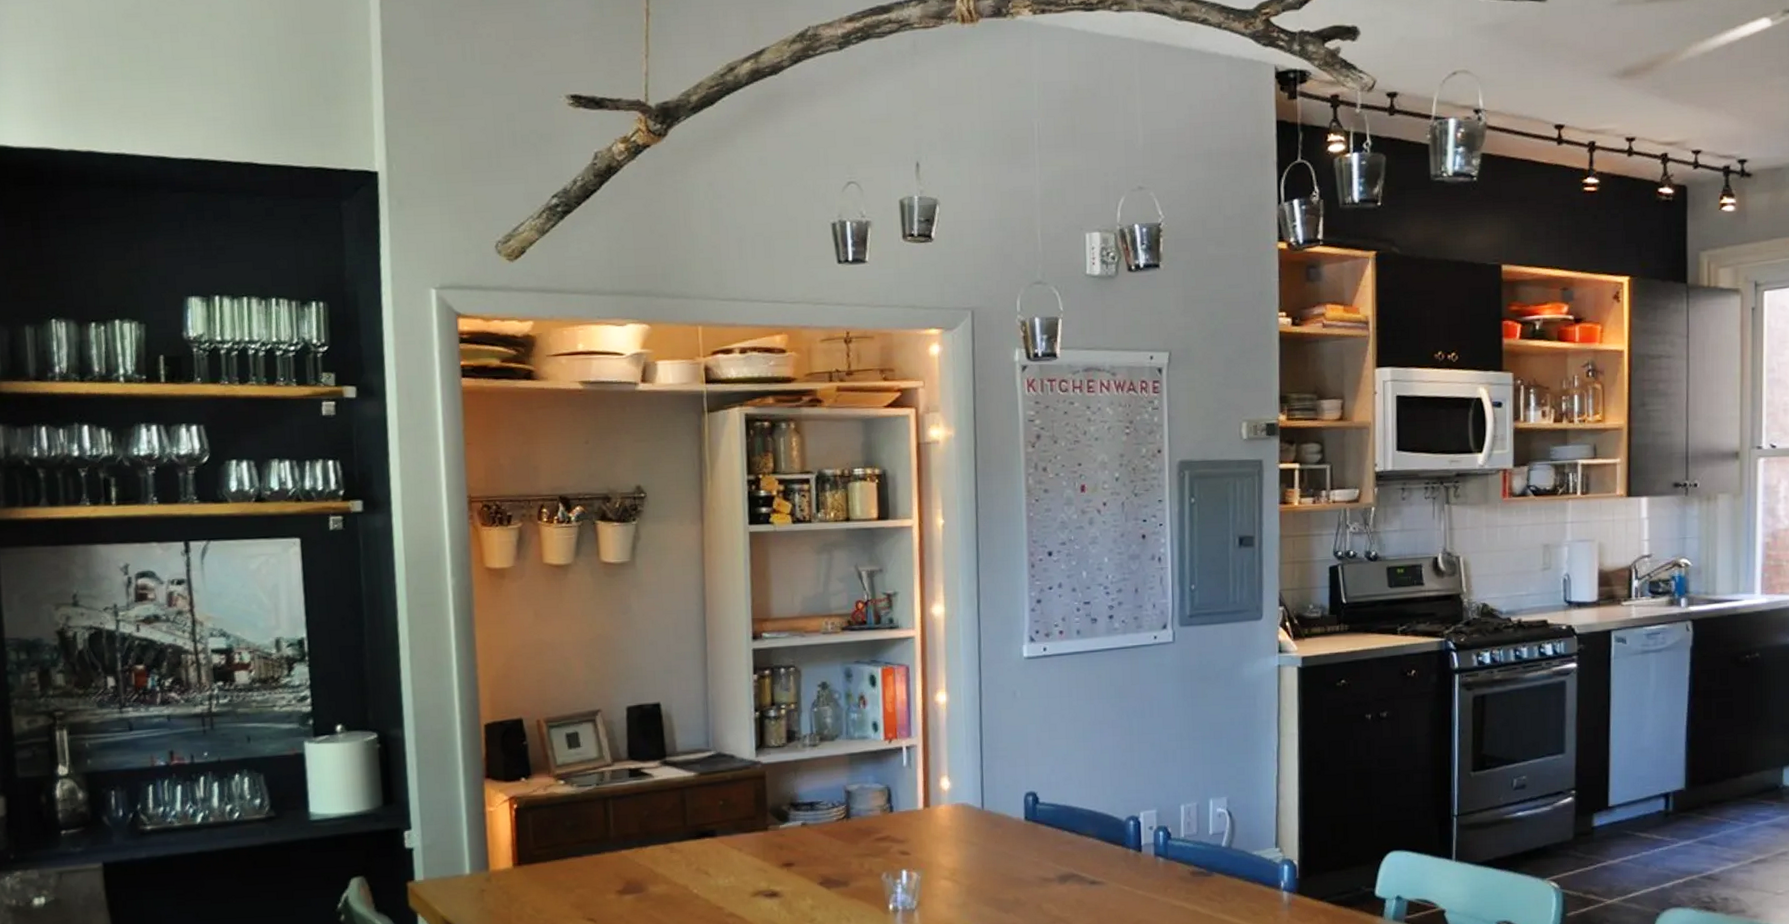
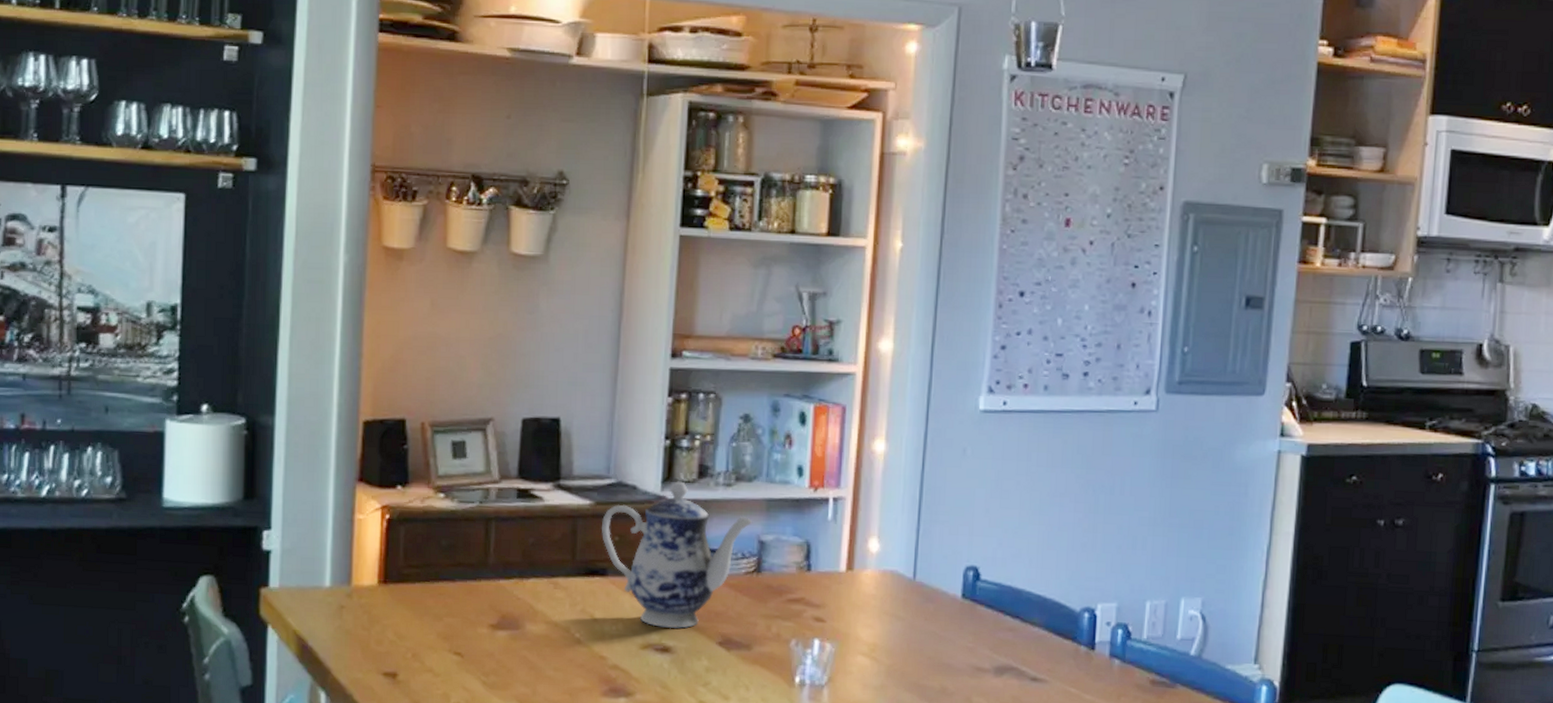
teapot: none [707,747,839,876] -> present [602,481,753,629]

